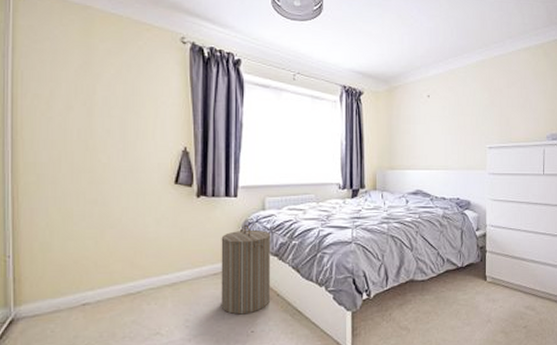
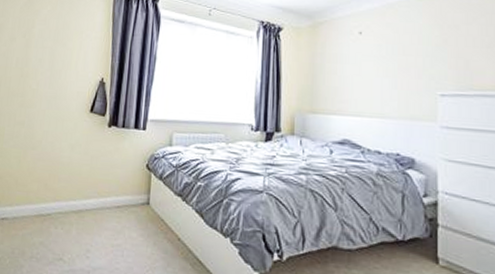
laundry hamper: present [221,224,271,315] -> none [121,159,176,255]

